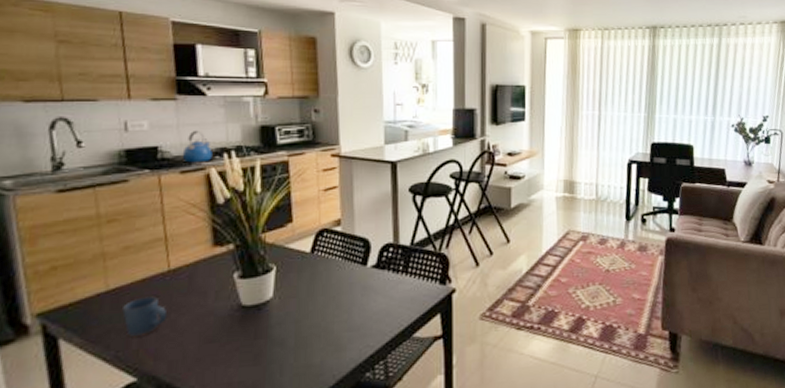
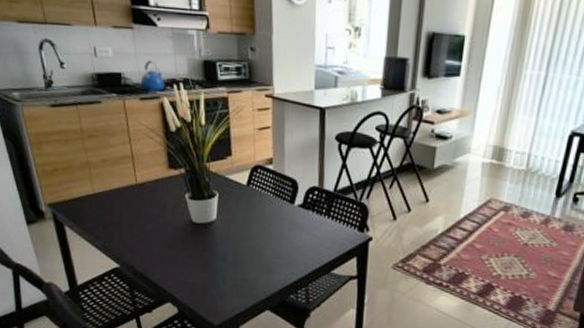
mug: present [122,296,168,338] -> none [106,203,138,234]

